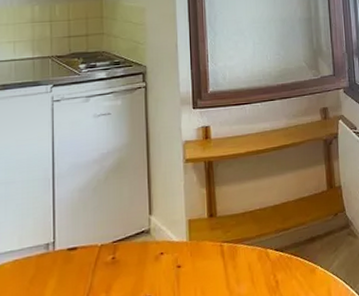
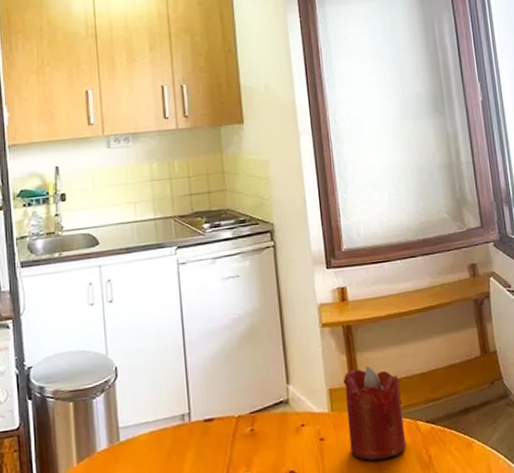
candle: none [202,198,256,286] -> present [343,365,406,461]

